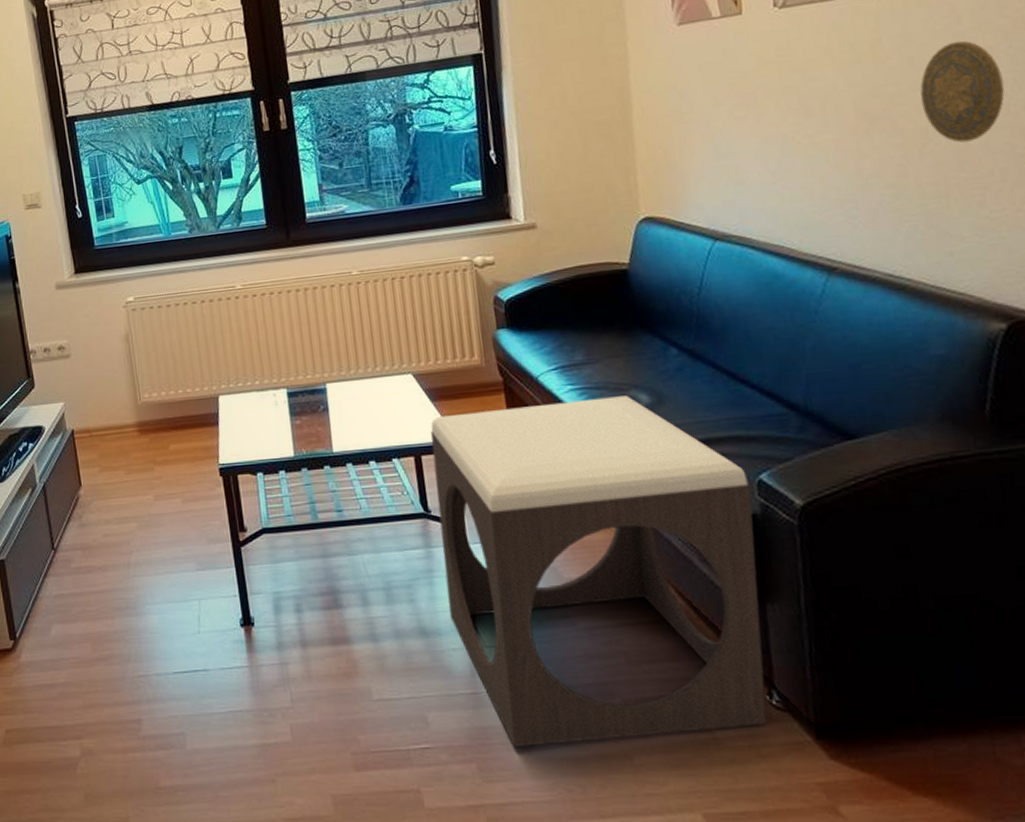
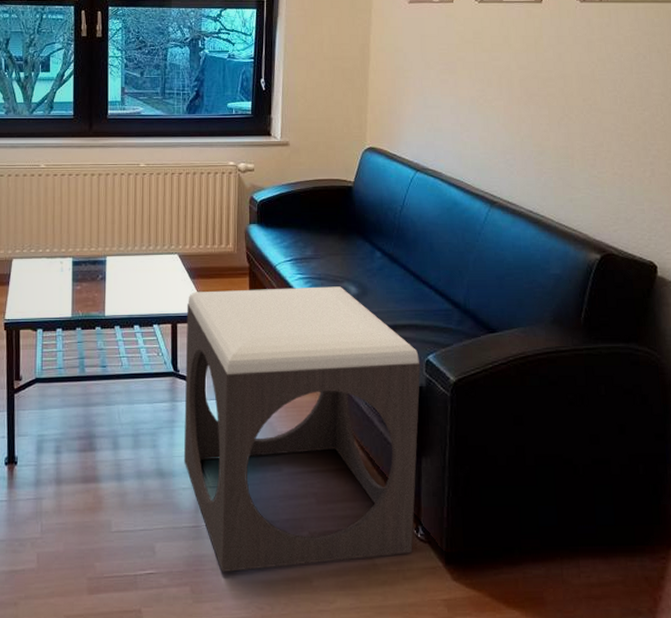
decorative plate: present [920,40,1005,143] -> none [563,46,616,120]

